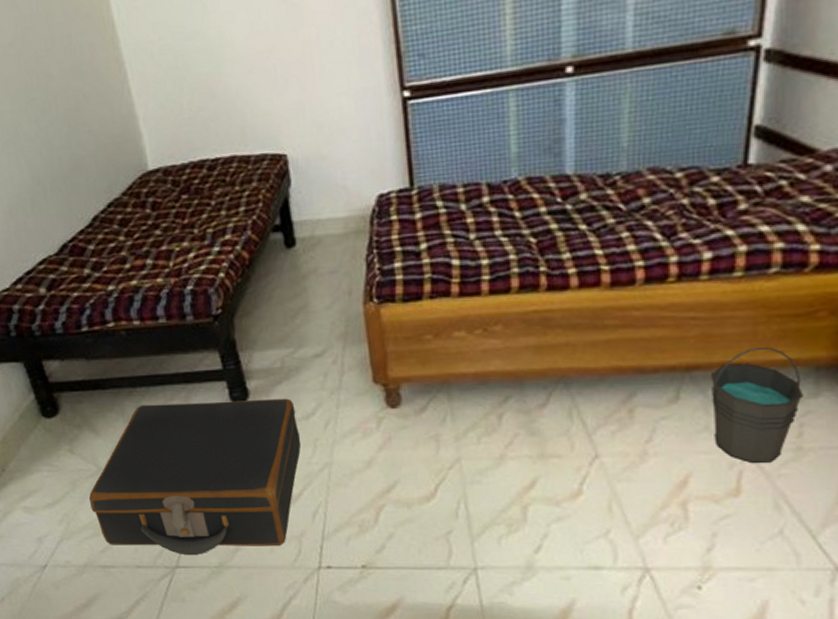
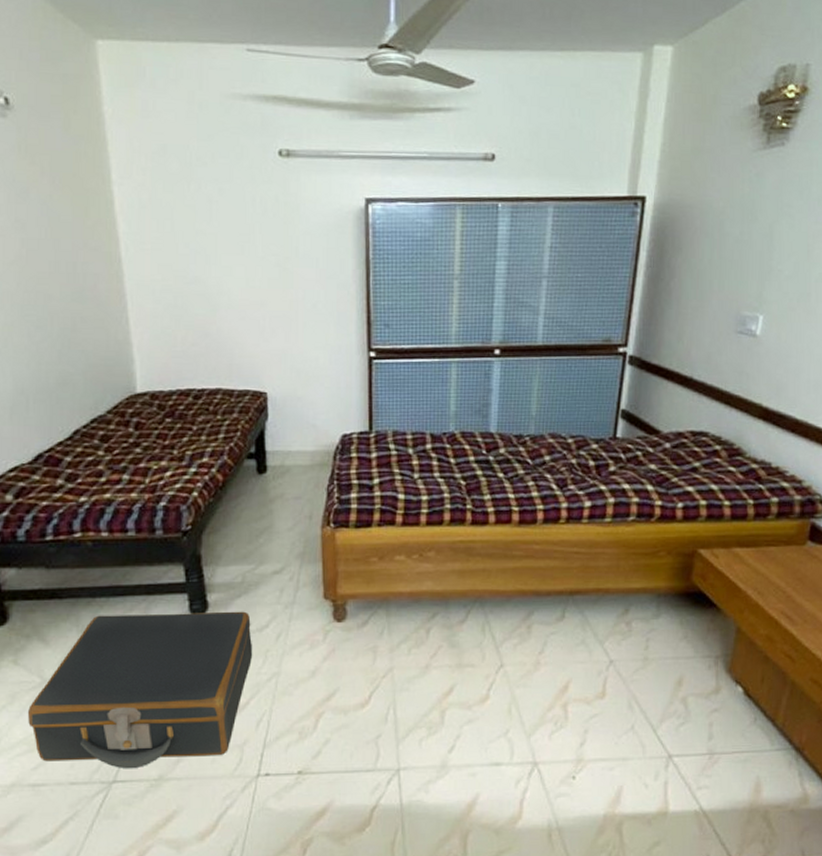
bucket: present [711,346,803,463] -> none [587,577,649,670]

